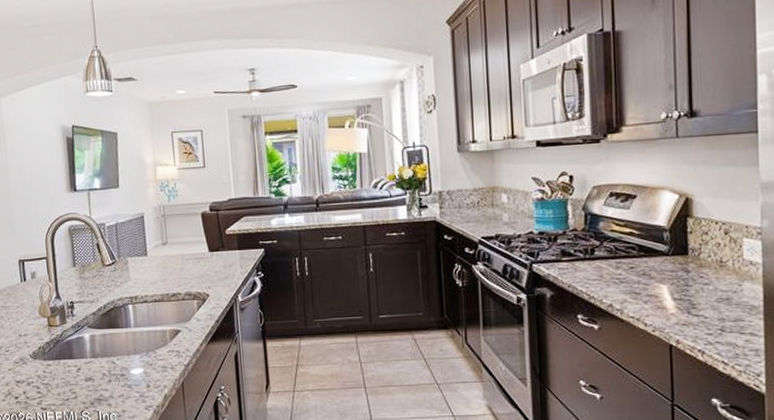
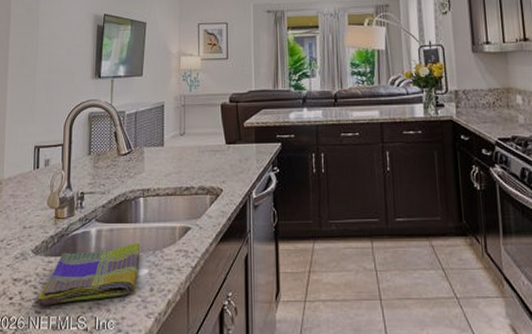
dish towel: none [38,345,134,403] -> present [34,242,140,305]

